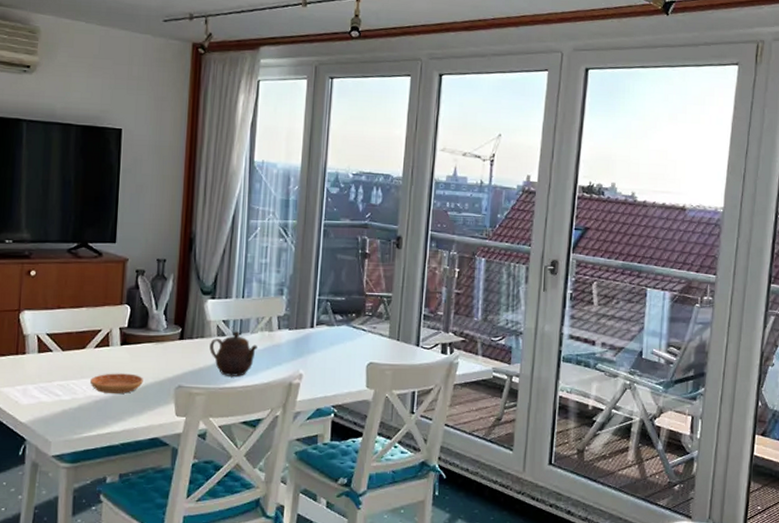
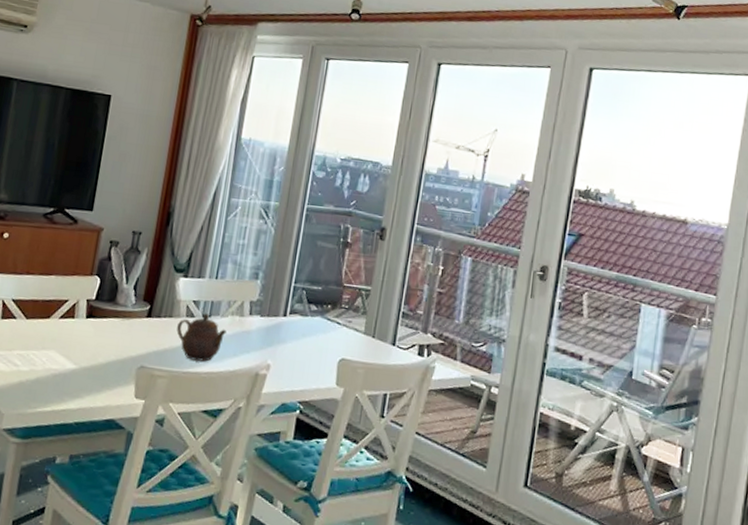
saucer: present [90,373,143,393] -> none [51,346,106,369]

